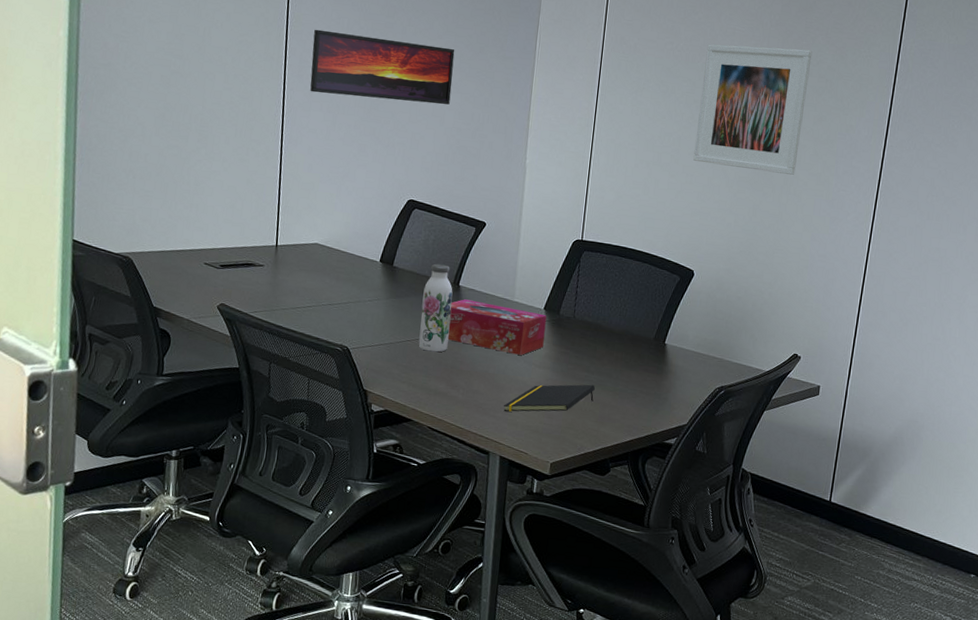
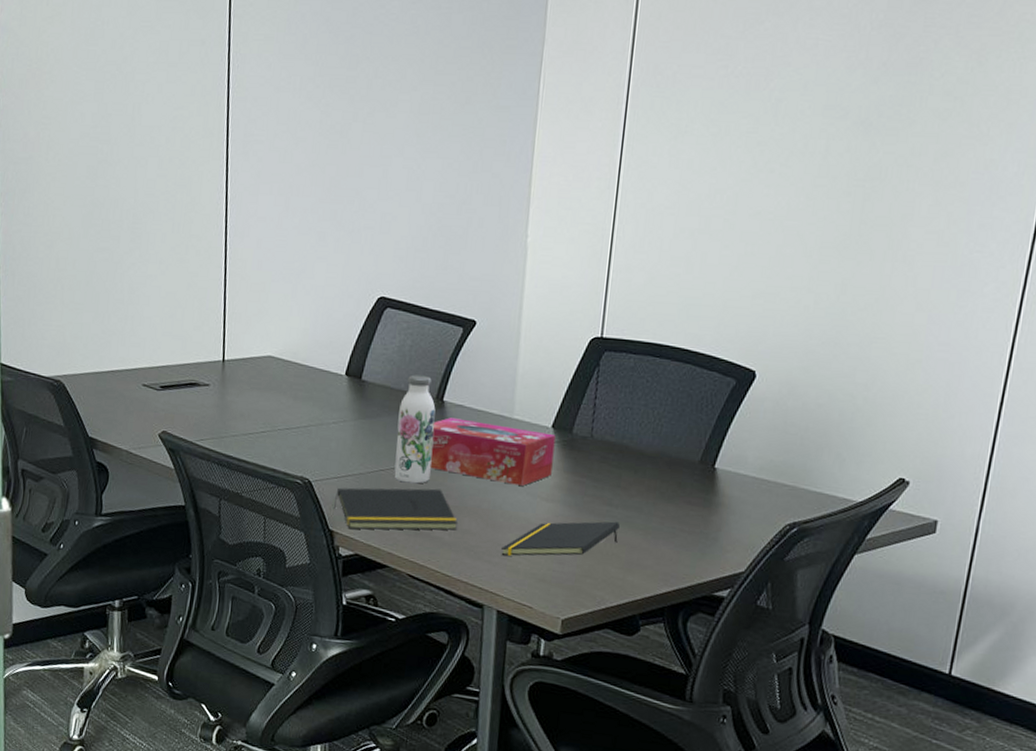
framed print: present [310,29,455,105] -> none [257,93,434,175]
notepad: none [367,354,470,391] -> present [333,487,459,530]
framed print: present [693,44,812,175] -> none [755,57,934,235]

